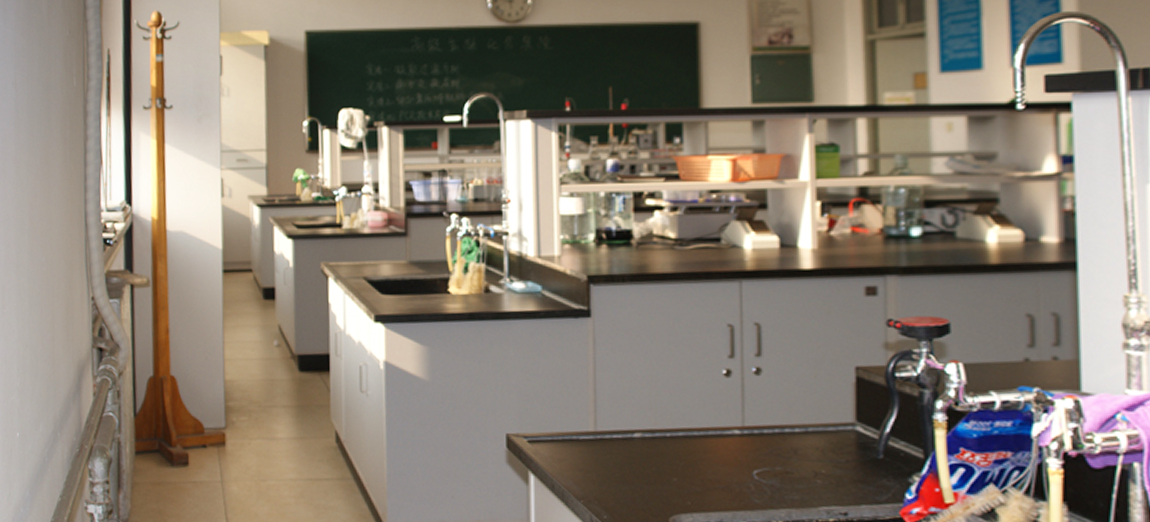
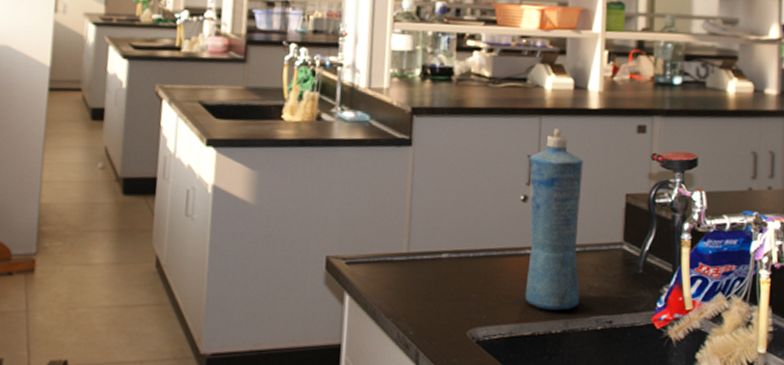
squeeze bottle: none [729,292,805,499] -> present [525,127,583,310]

